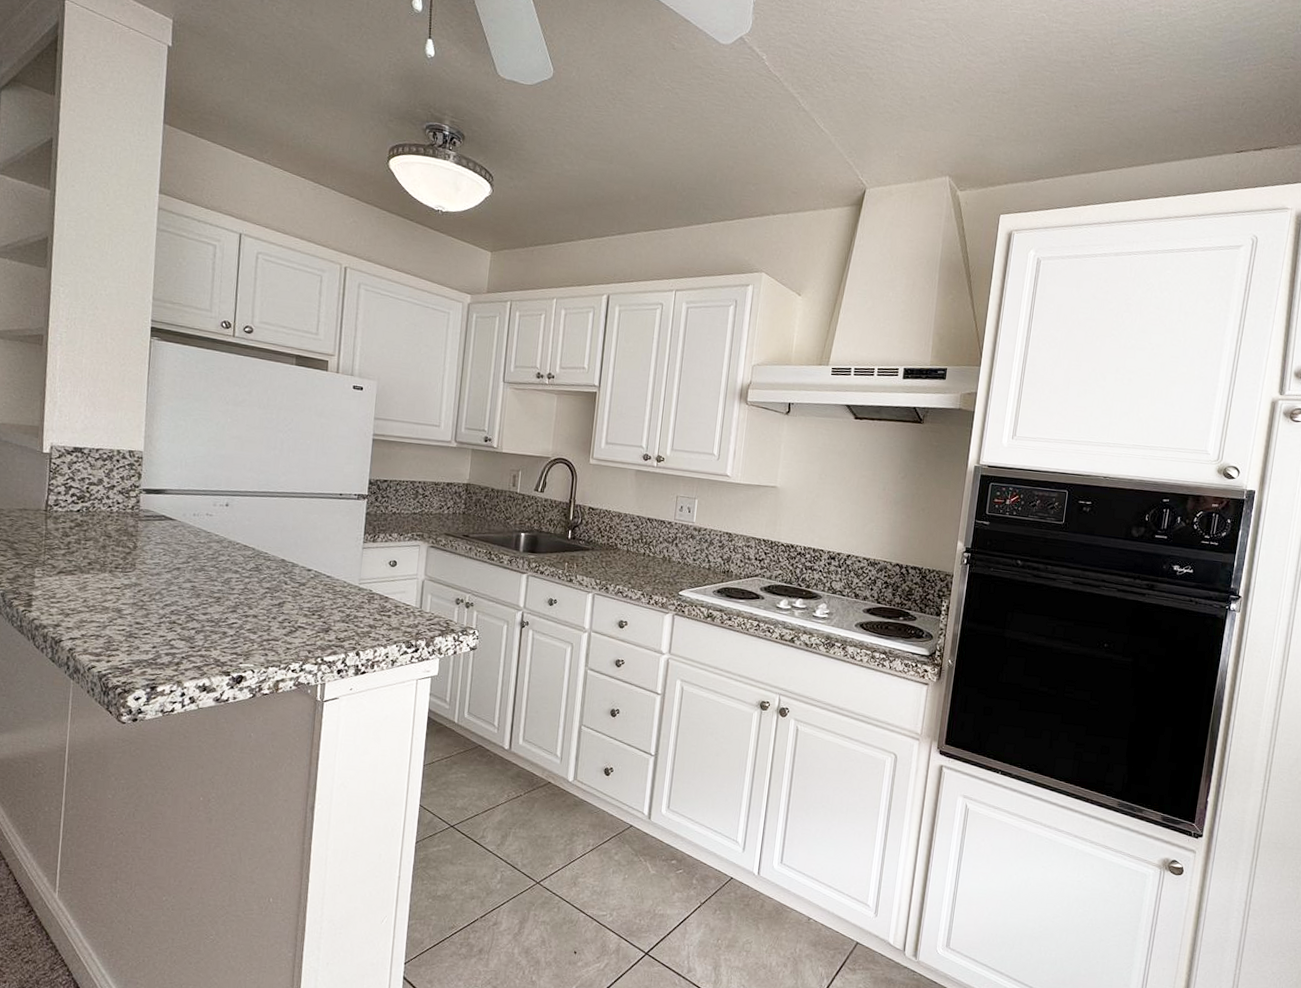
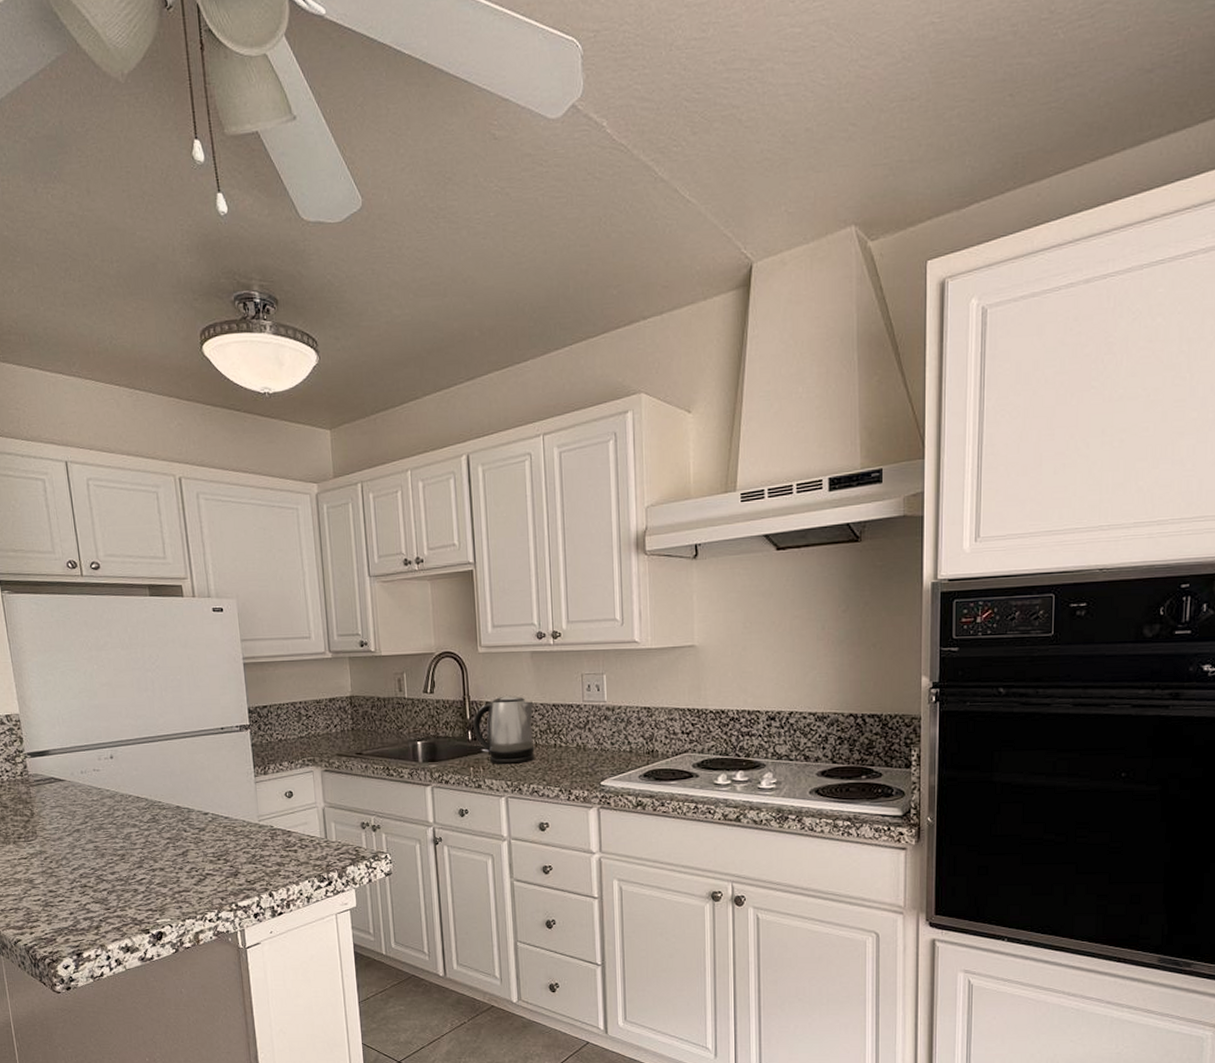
kettle: none [574,504,631,566] -> present [473,695,535,764]

